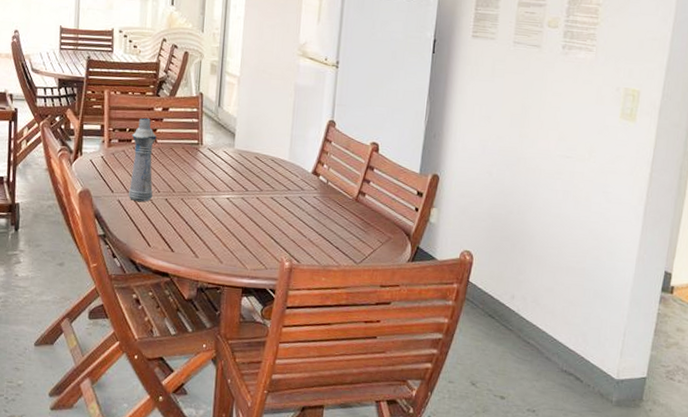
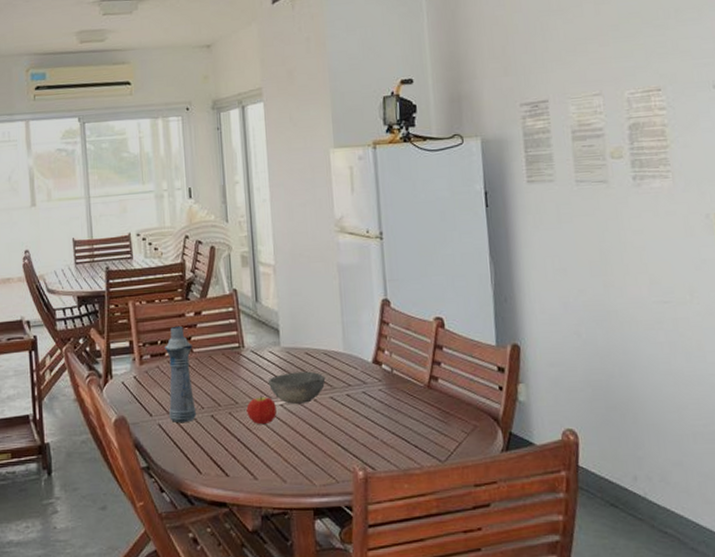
fruit: none [197,188,223,213] -> present [246,396,277,425]
bowl: none [219,172,270,200] -> present [267,371,326,404]

